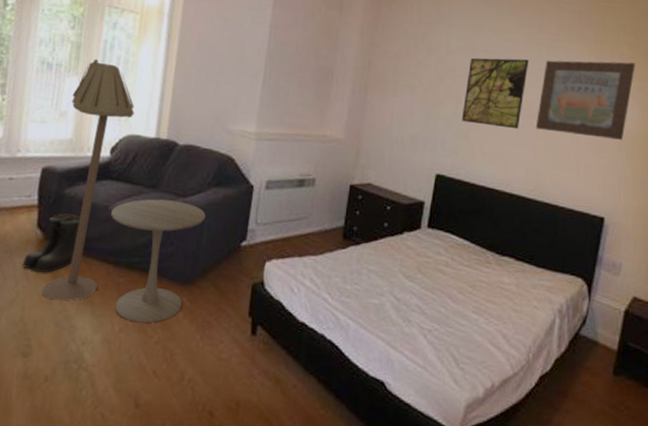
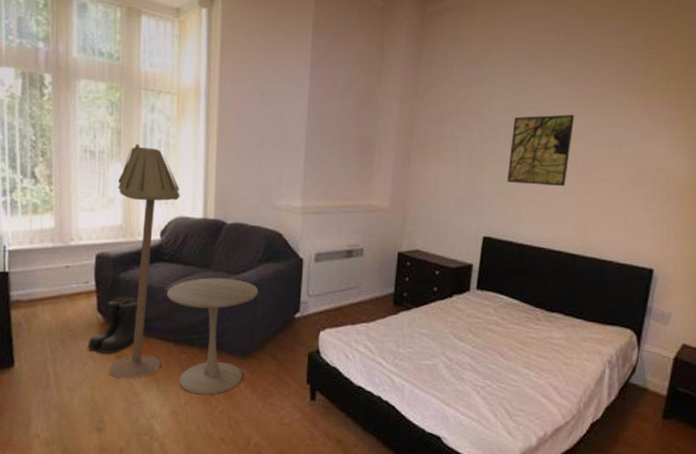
wall art: present [535,60,635,140] -> none [582,110,685,191]

